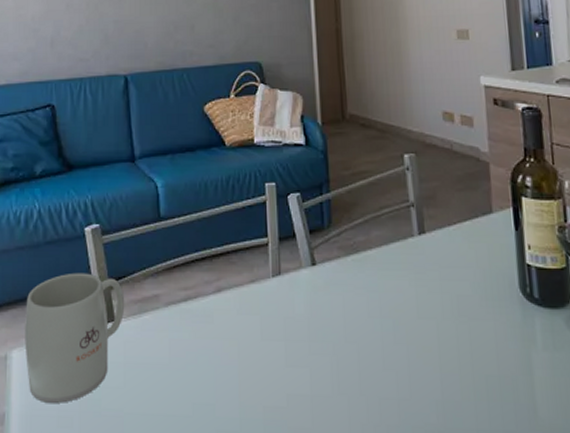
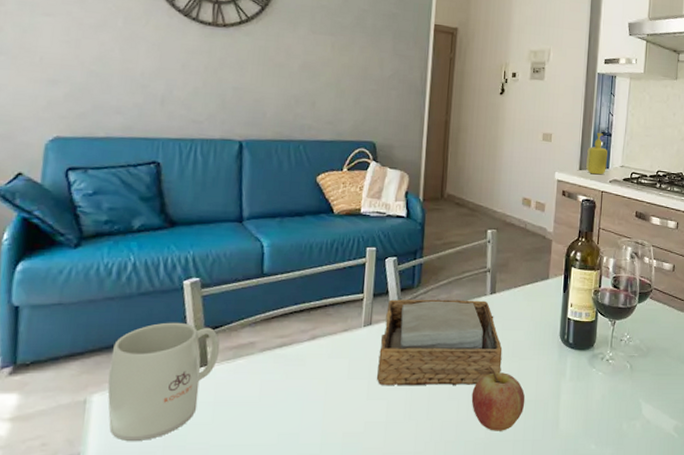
napkin holder: none [293,242,447,352] -> present [377,299,503,386]
fruit: none [412,328,485,416] -> present [471,366,525,431]
soap dispenser: none [518,21,549,75] -> present [586,133,607,175]

